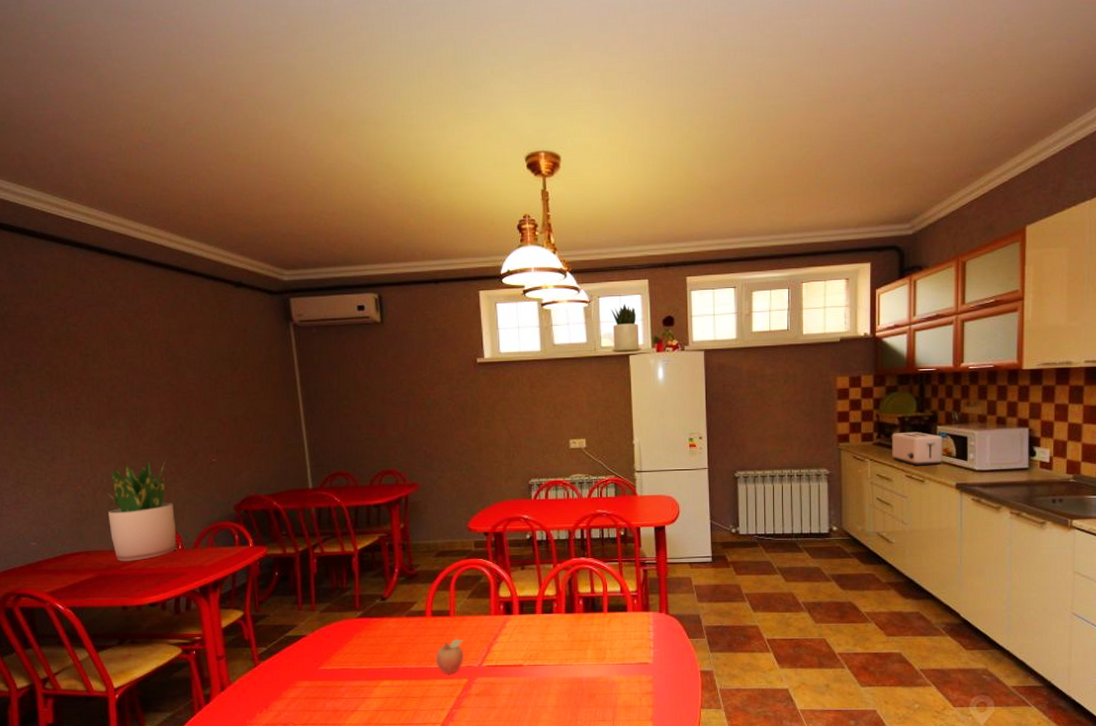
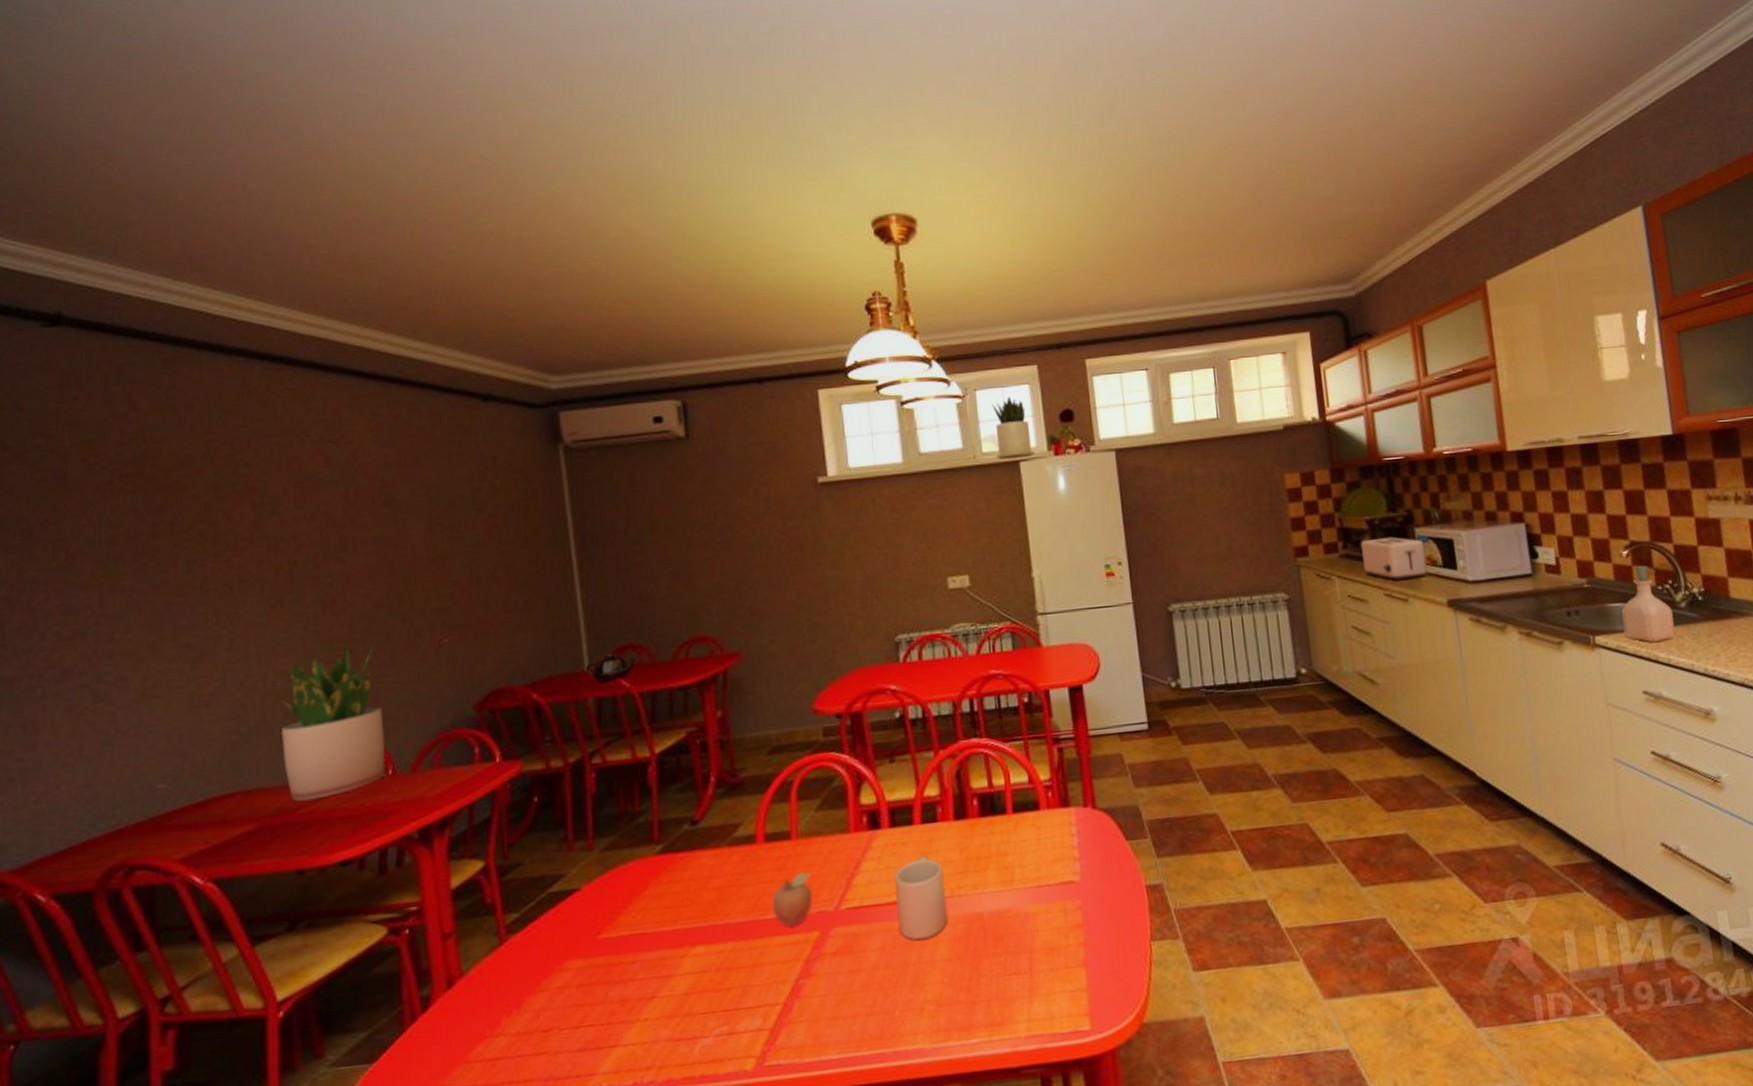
teapot: none [310,477,346,498] -> present [586,652,639,683]
mug: none [520,635,557,692] -> present [893,855,948,941]

